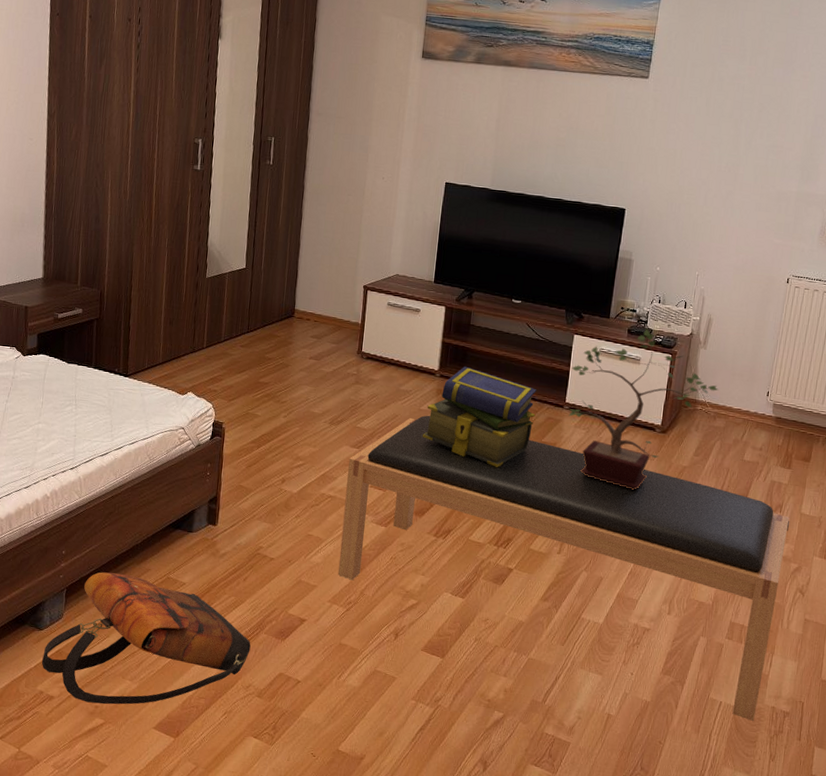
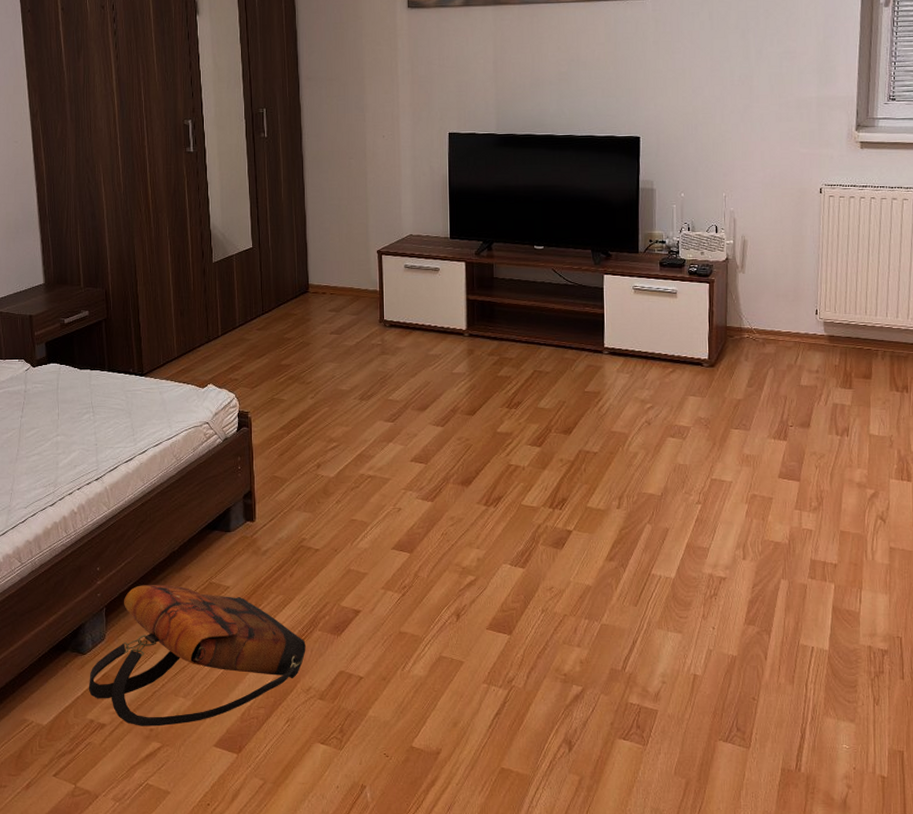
bench: present [338,415,790,721] -> none [384,378,860,664]
stack of books: present [422,366,536,467] -> none [458,322,575,424]
potted plant: present [568,329,719,490] -> none [606,259,764,431]

